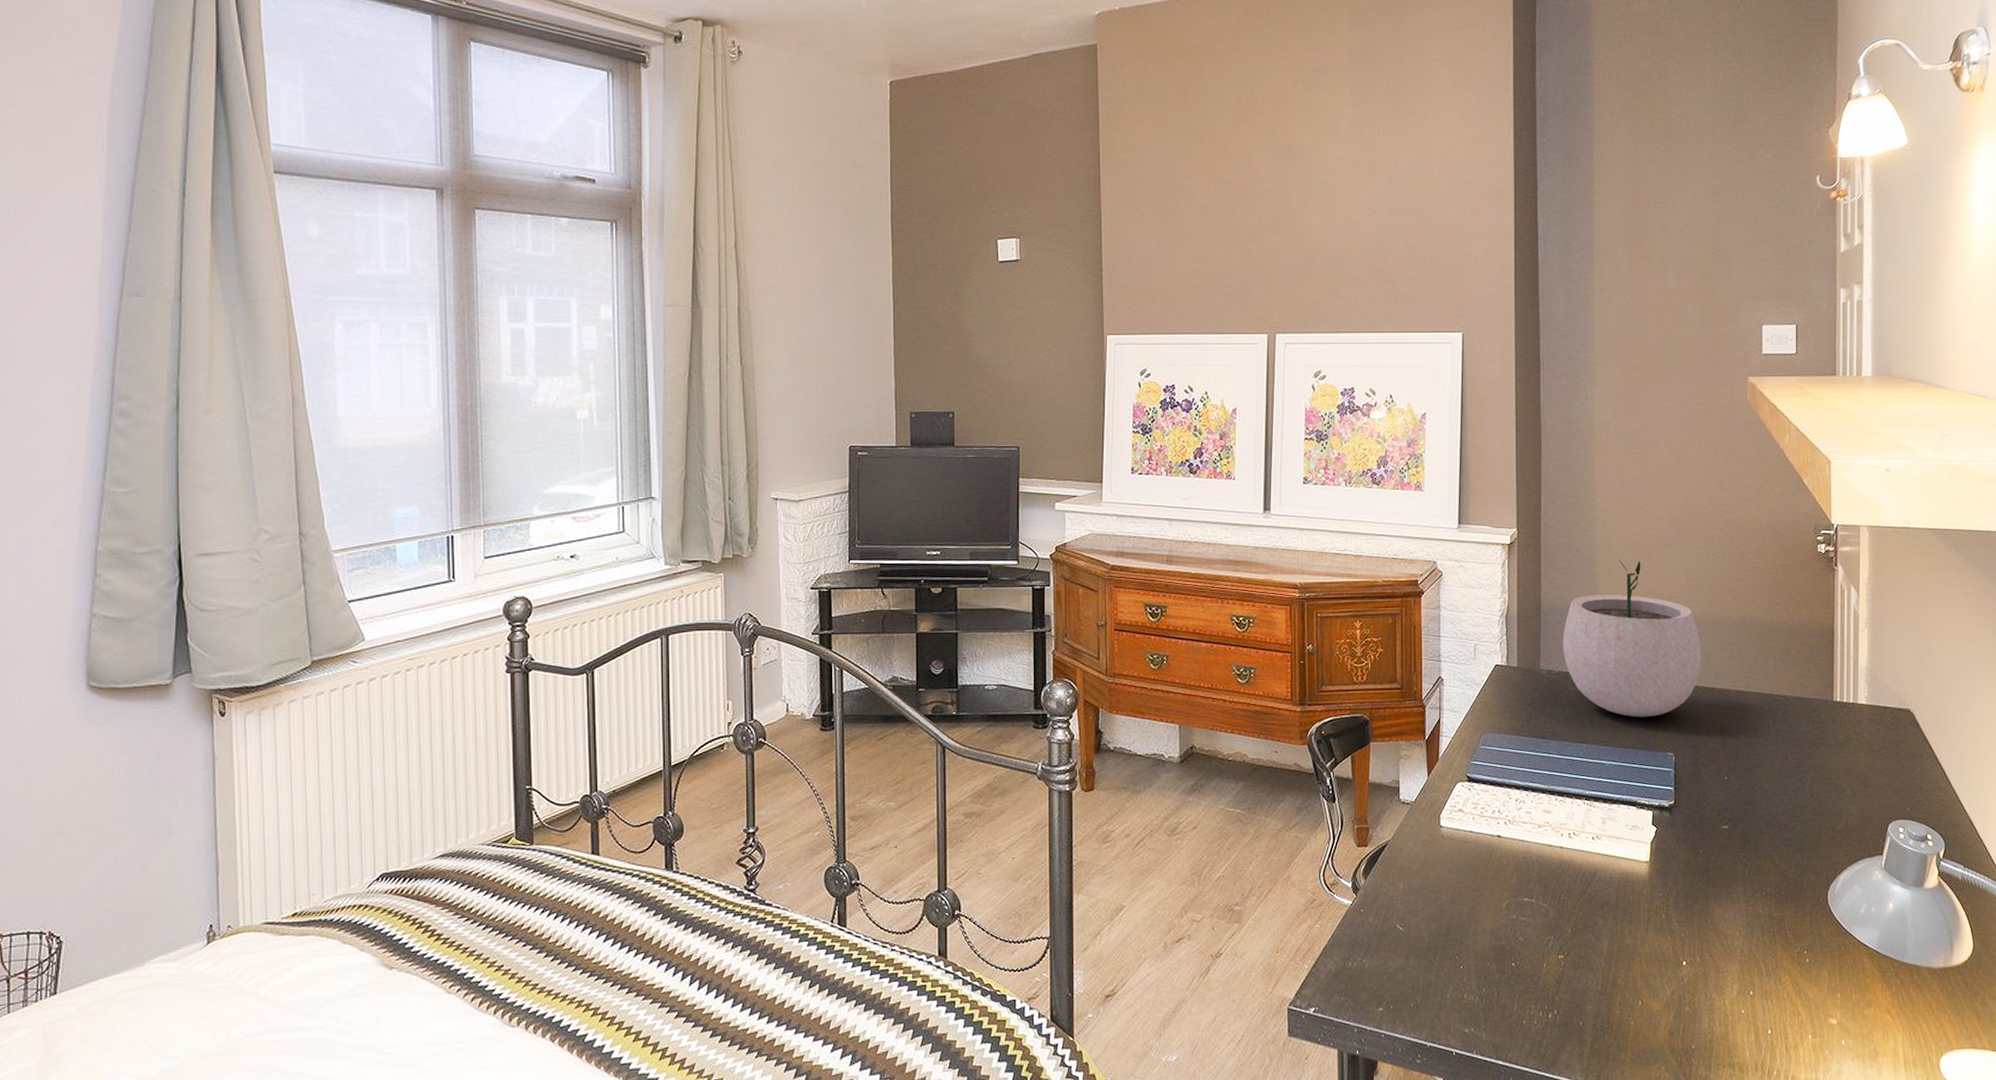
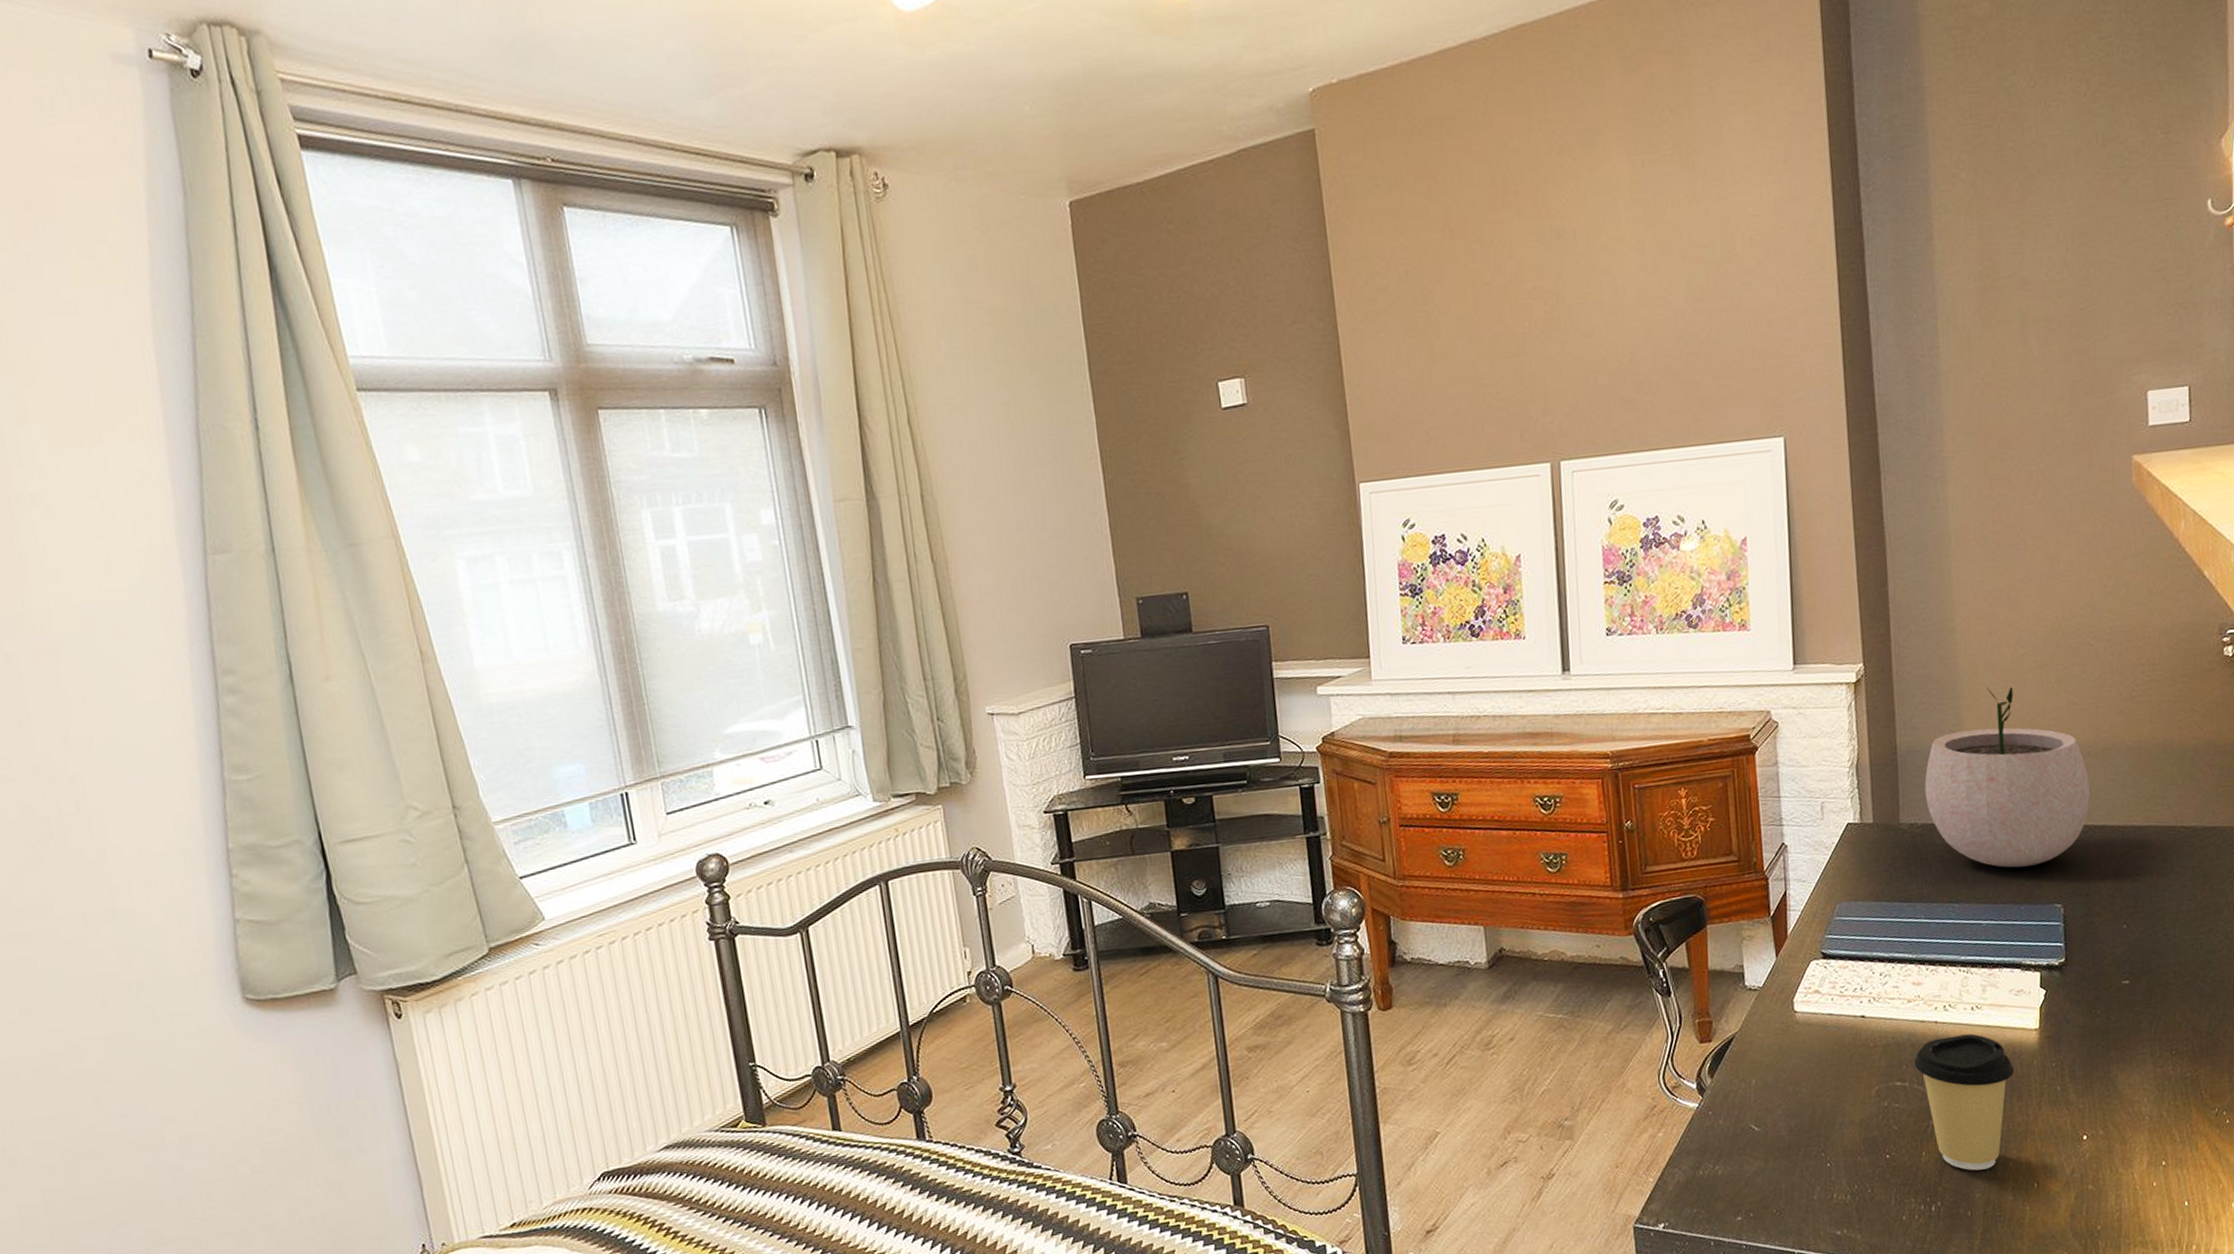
coffee cup: none [1541,860,1626,985] -> present [1914,1033,2014,1171]

